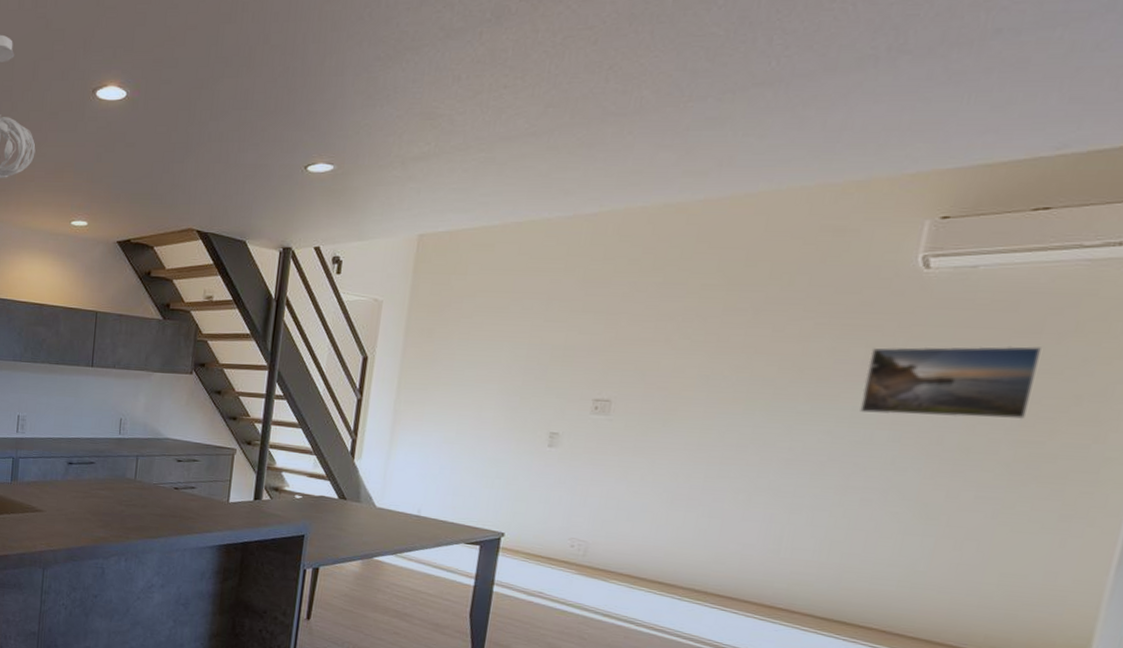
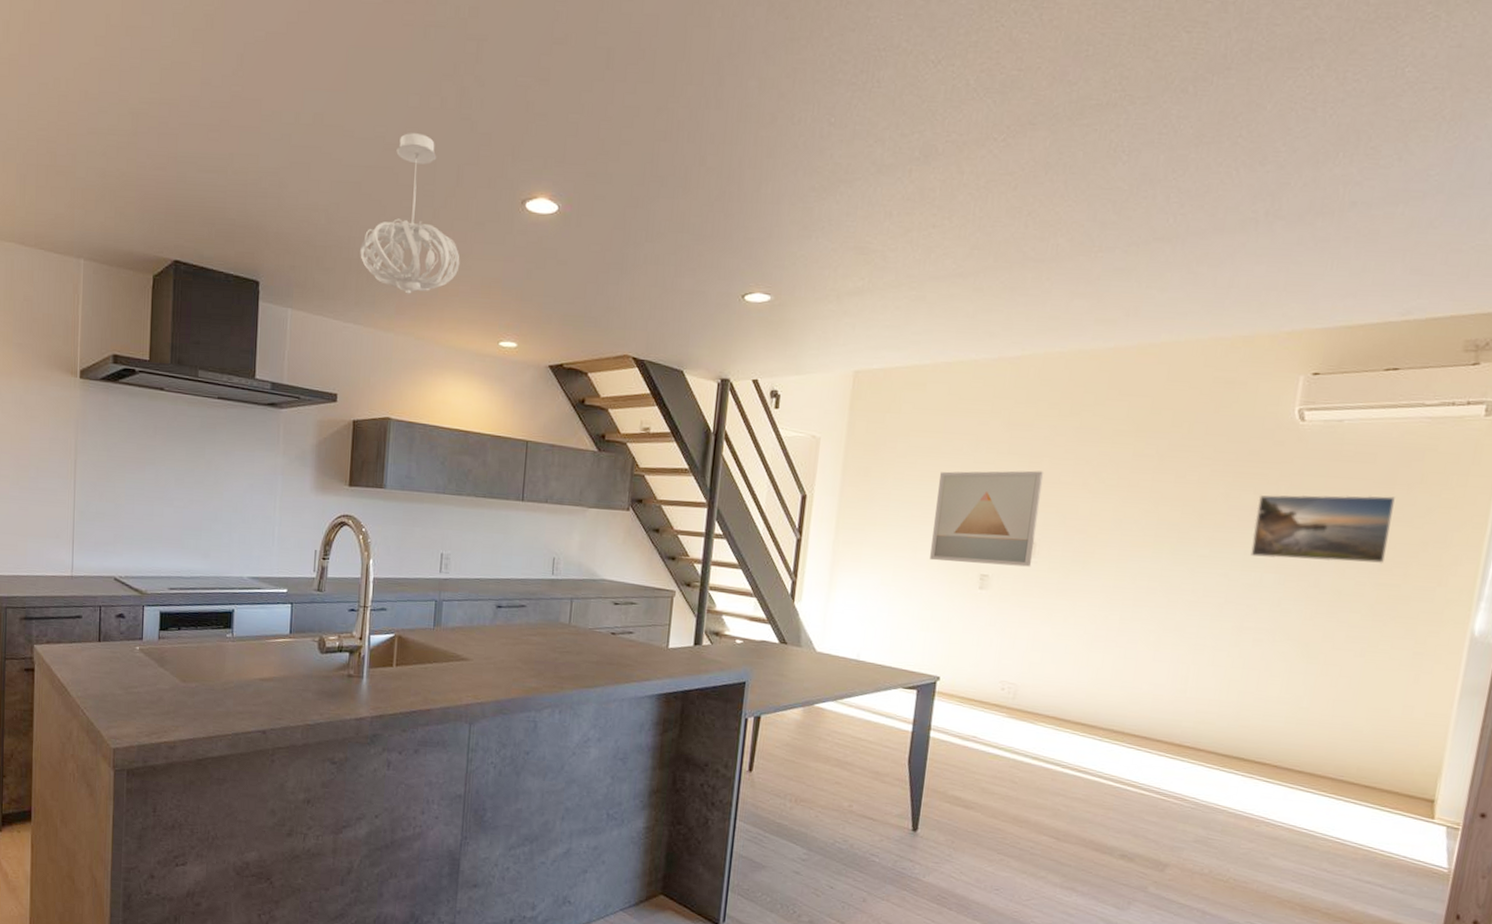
wall art: none [496,328,622,425] -> present [930,470,1044,567]

